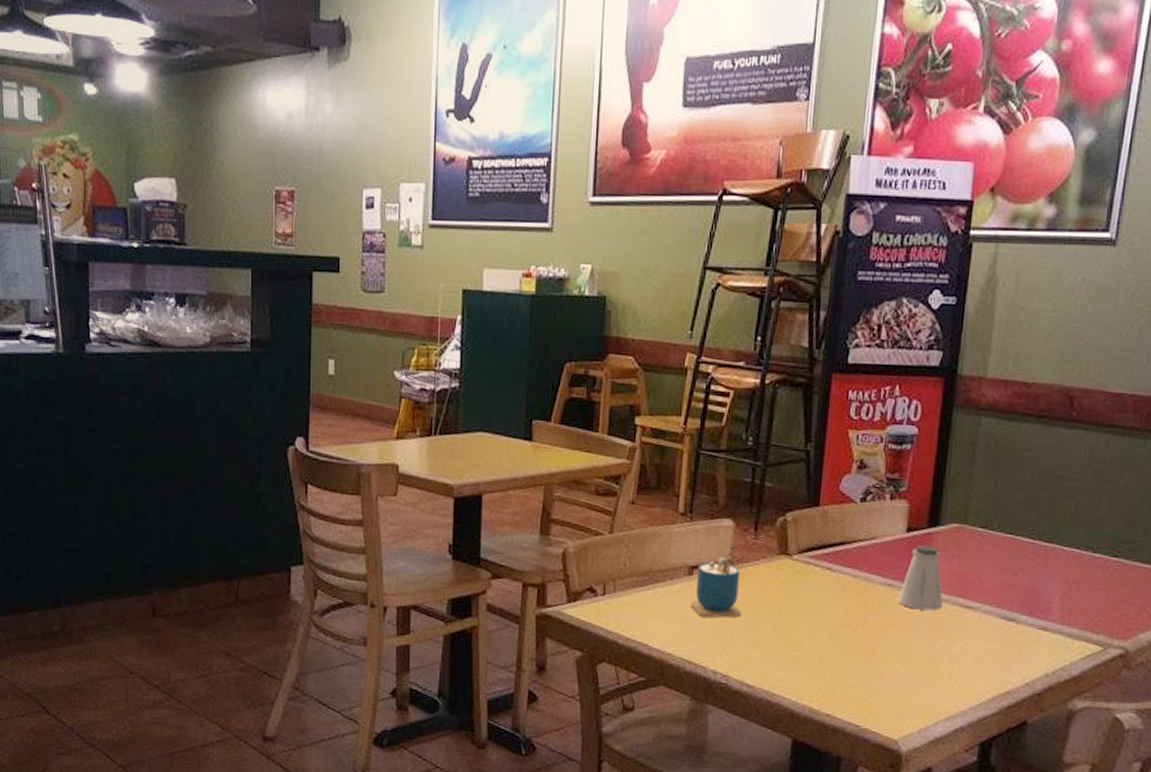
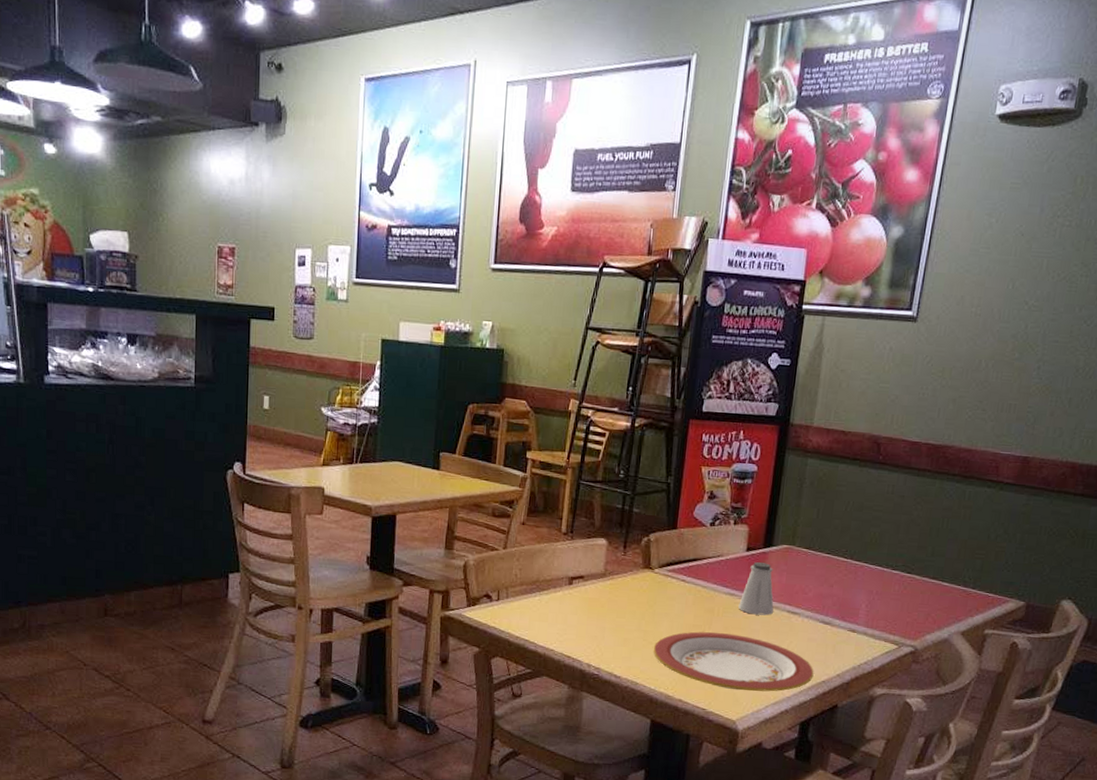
cup: present [690,544,741,618] -> none [569,559,611,621]
plate: none [793,631,996,705] -> present [653,631,814,692]

